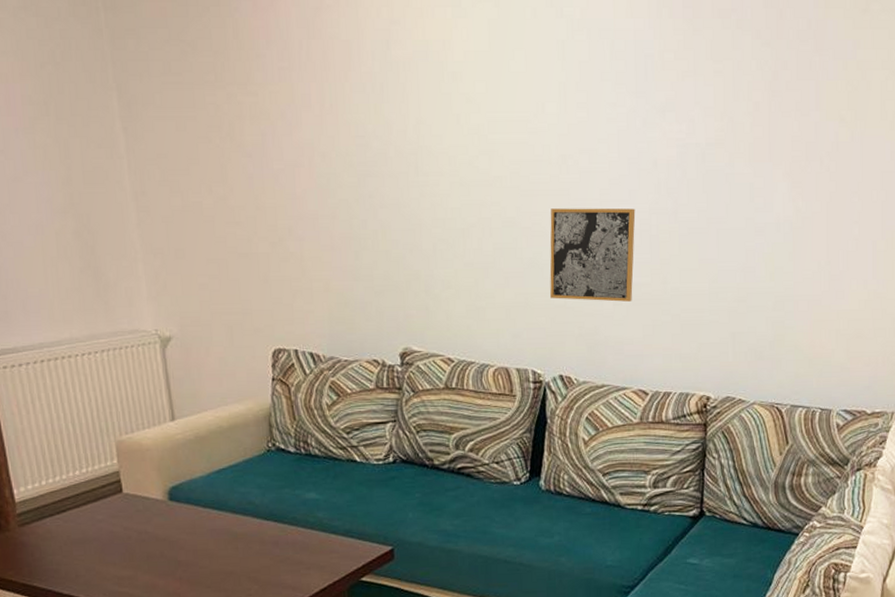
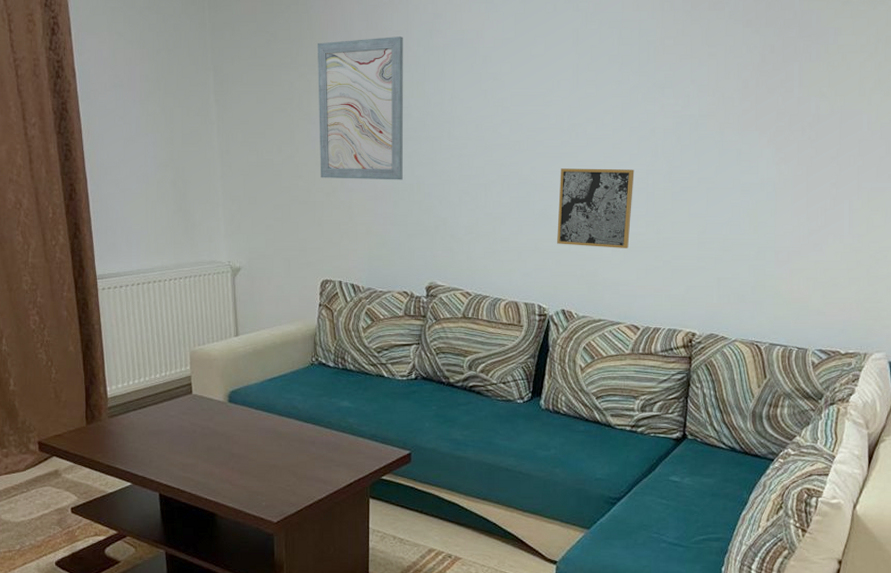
wall art: none [248,48,364,226] -> present [318,36,403,180]

